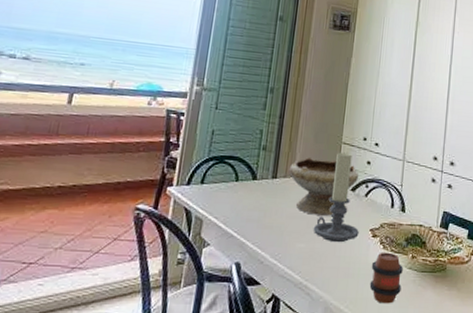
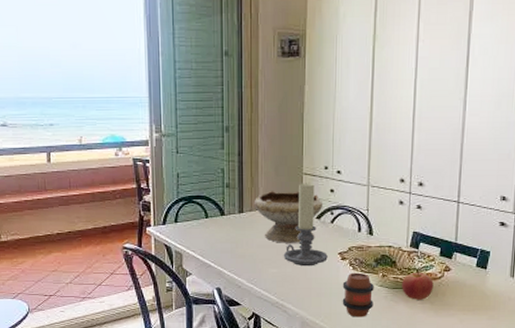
apple: none [430,253,461,287] -> present [402,270,434,301]

